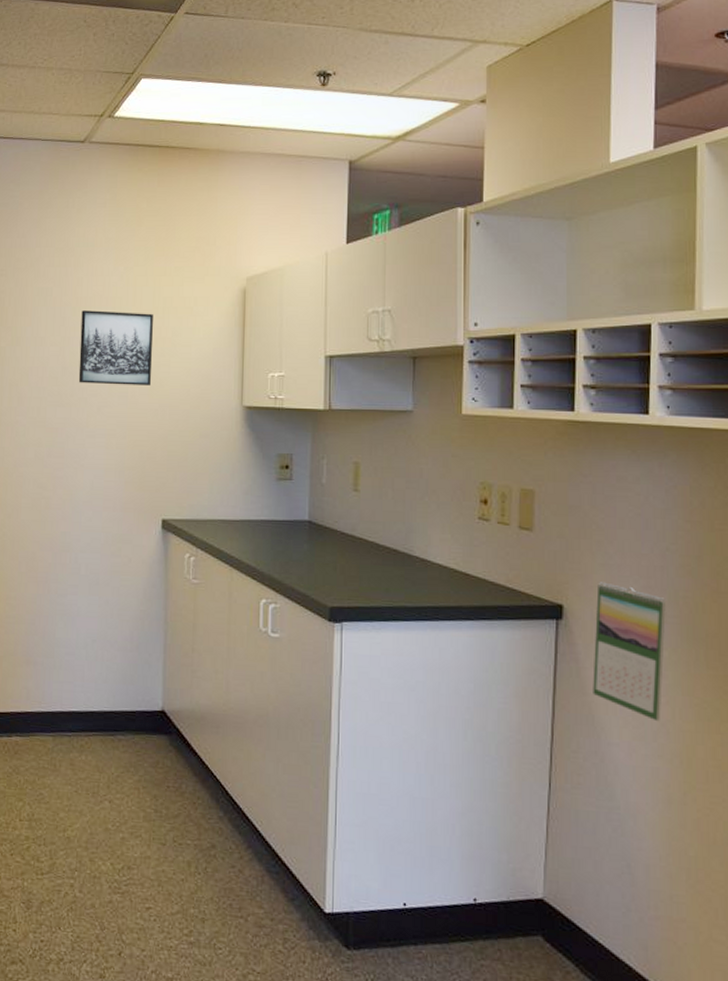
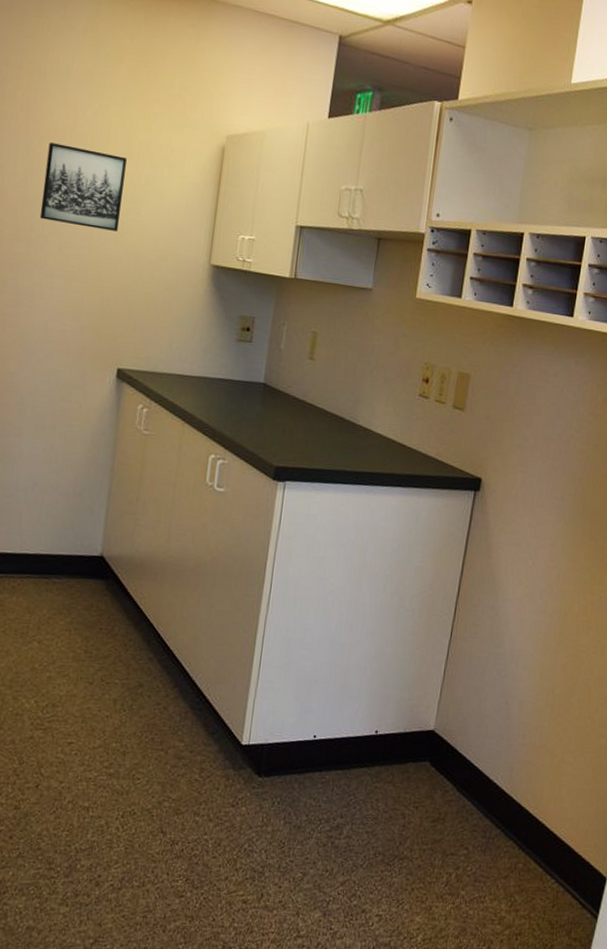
calendar: present [593,582,666,722] -> none [496,460,565,583]

